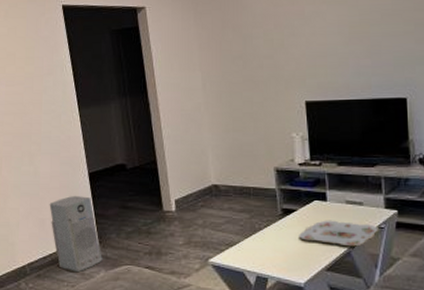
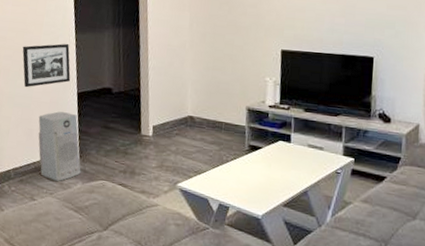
picture frame: none [22,120,80,174] -> present [22,43,71,88]
serving tray: present [299,220,379,247] -> none [262,159,335,188]

